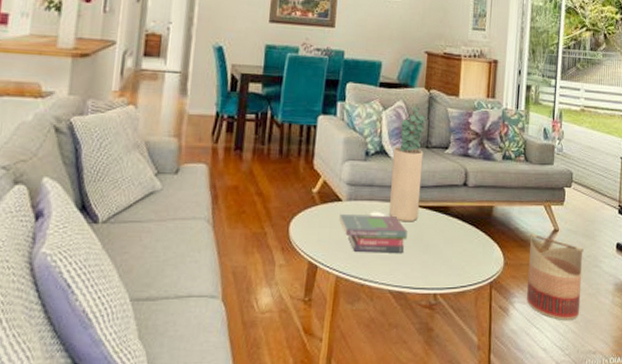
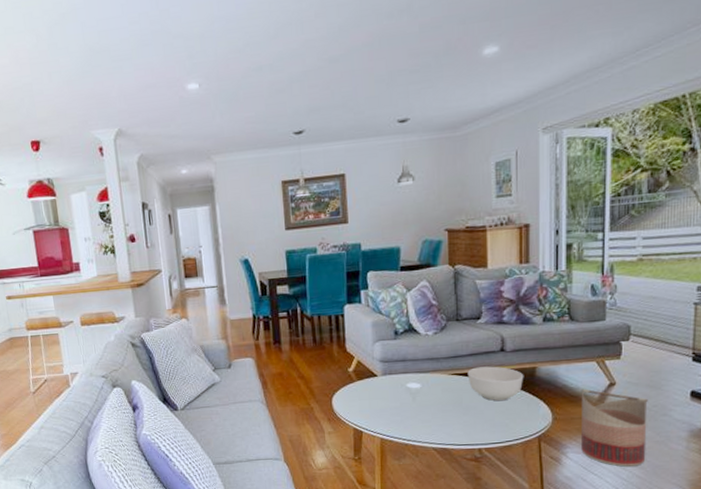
books: present [338,214,407,253] -> none [376,384,446,418]
vase: present [389,104,426,222] -> none [422,281,456,389]
bowl: none [431,201,482,241] -> present [467,366,524,402]

